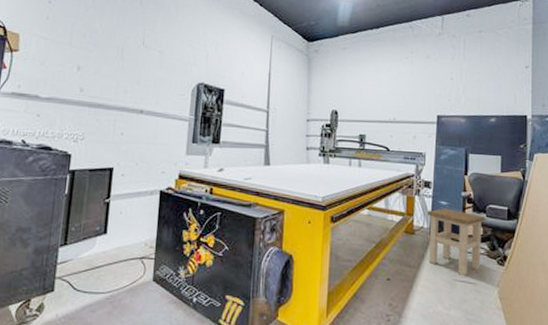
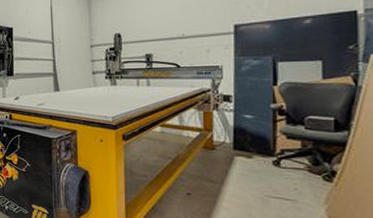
stool: present [427,208,485,277] -> none [229,122,304,193]

